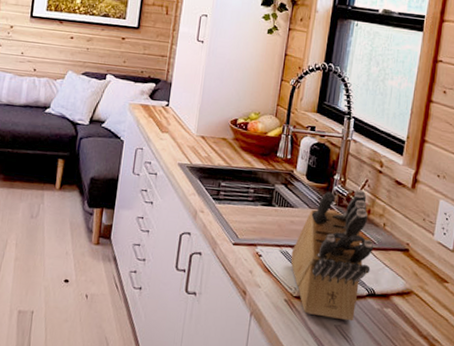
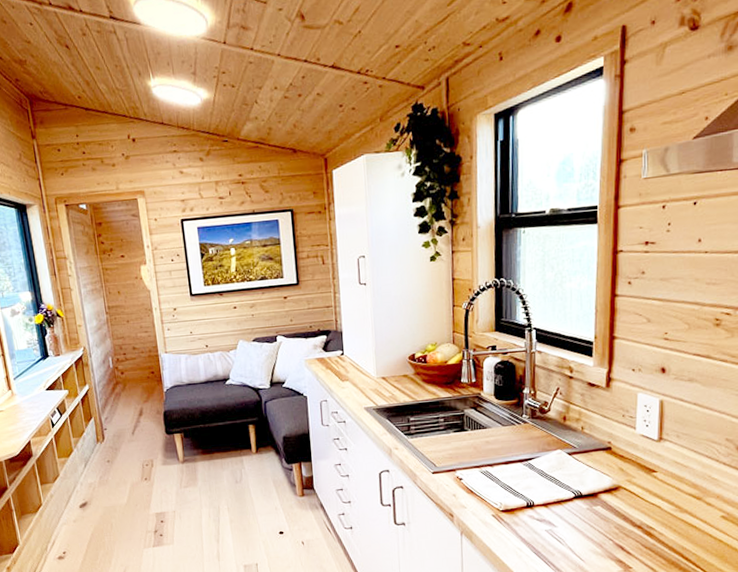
knife block: present [291,189,374,321] -> none [491,399,575,524]

